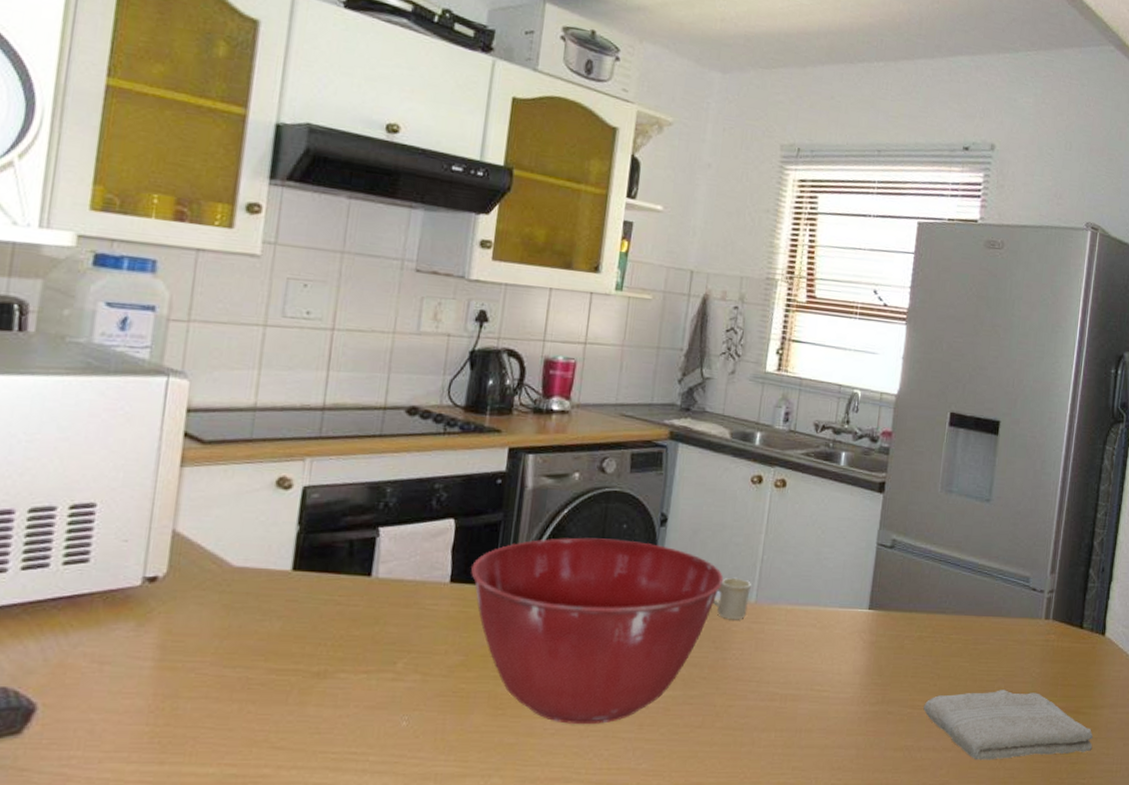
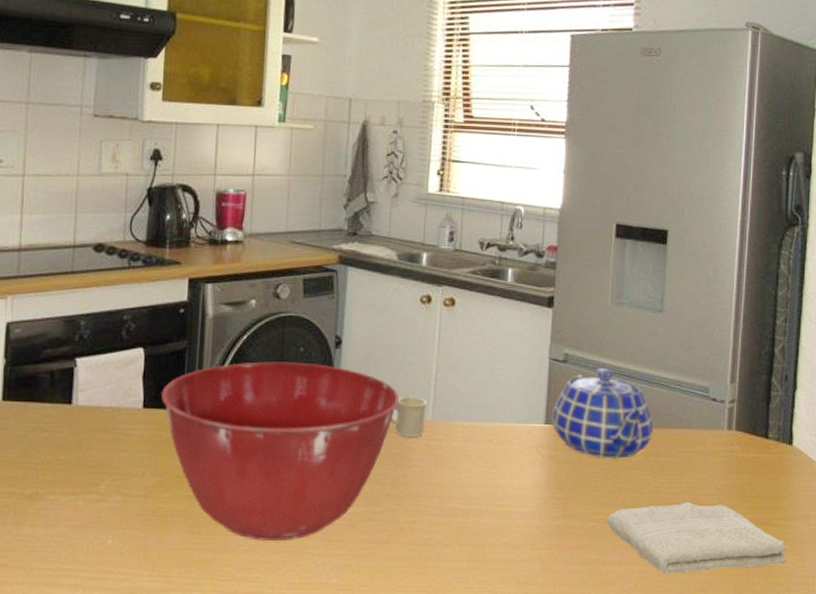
teapot: none [875,555,975,646] -> present [551,367,654,459]

